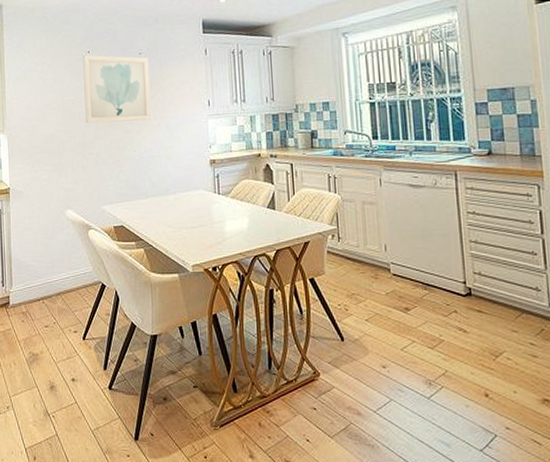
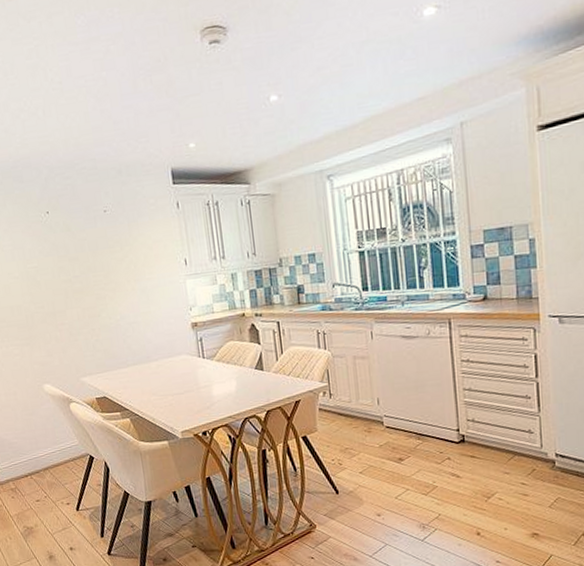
wall art: present [83,55,151,124] -> none [41,214,124,292]

